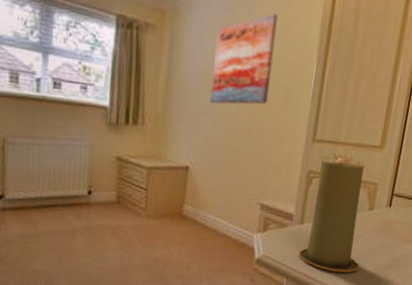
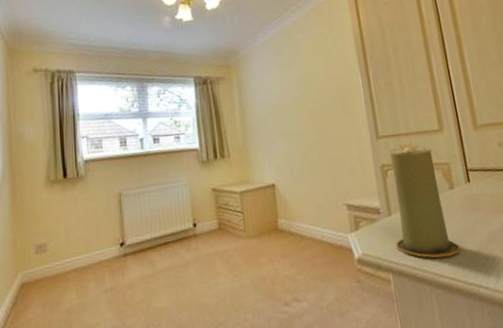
wall art: present [210,13,278,104] -> none [273,46,328,127]

